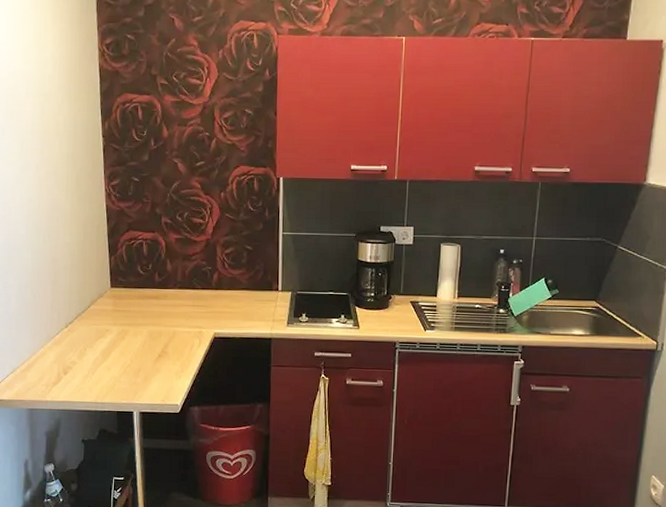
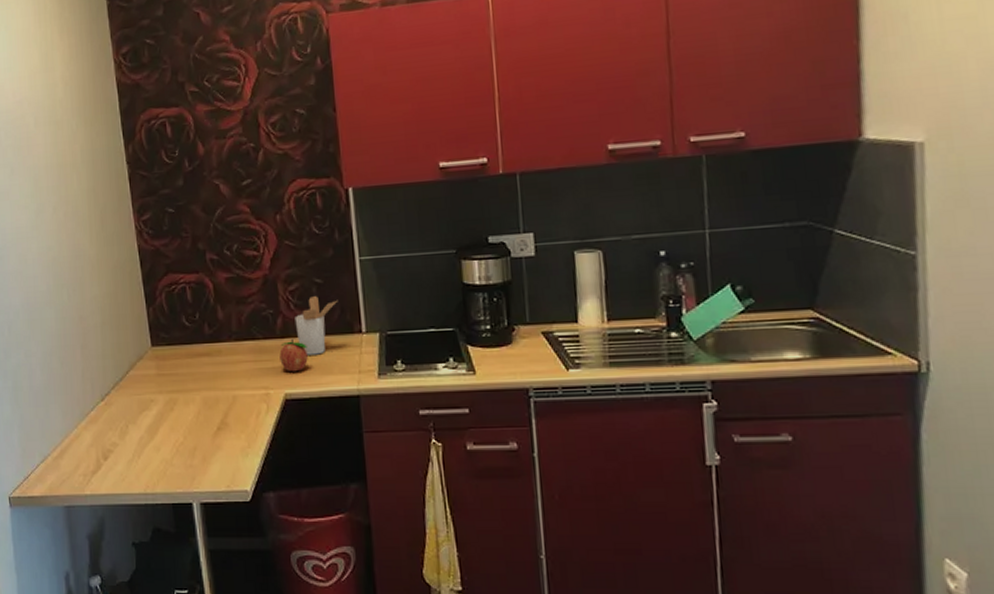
fruit: none [213,291,235,317] -> present [279,339,308,372]
utensil holder: none [227,259,263,305] -> present [295,296,338,355]

